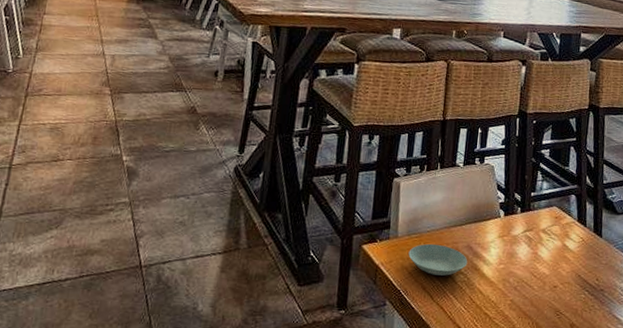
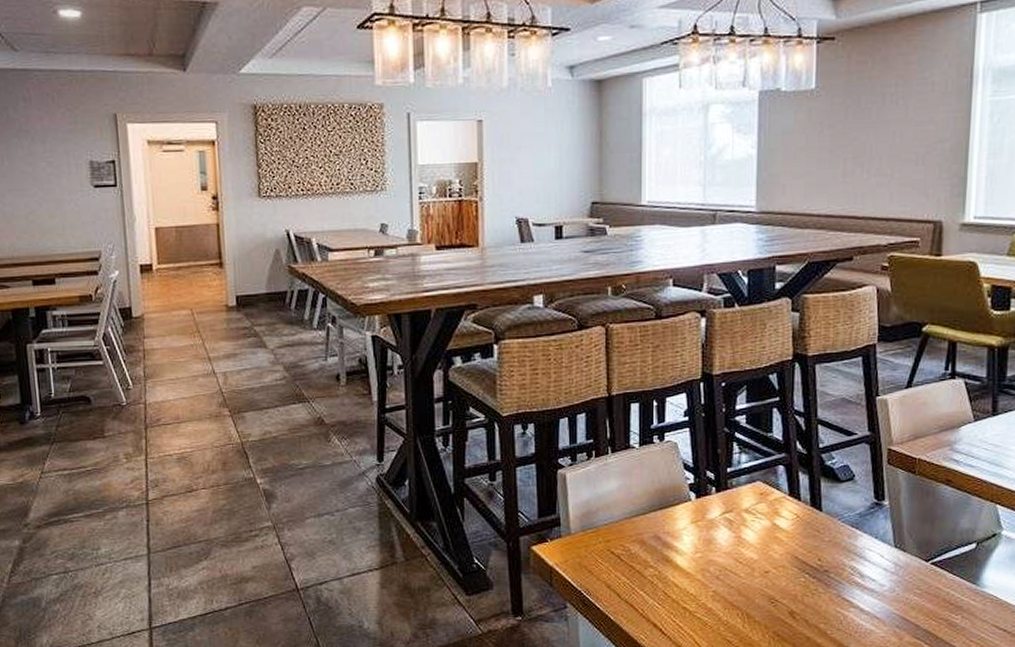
saucer: present [408,243,468,276] -> none [585,537,657,571]

